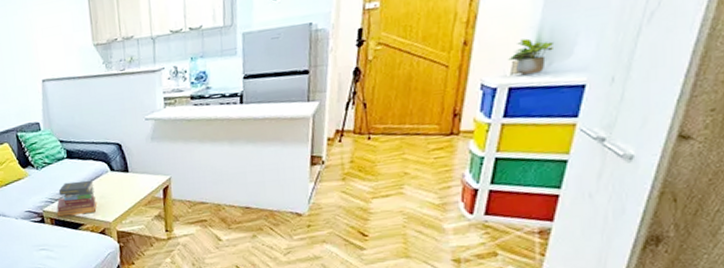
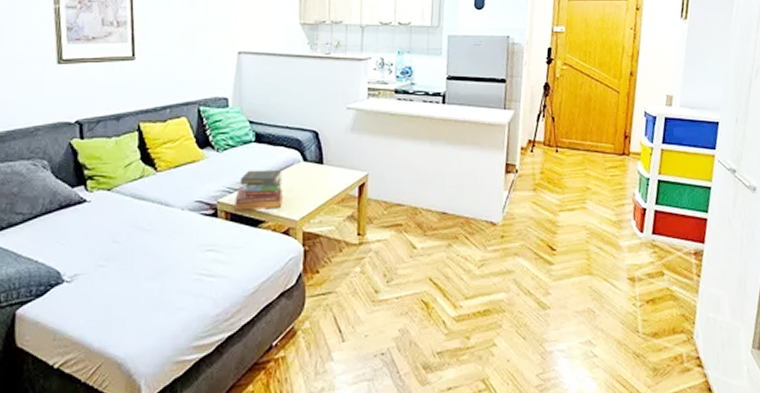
potted plant: present [508,38,555,76] -> none [663,77,695,108]

